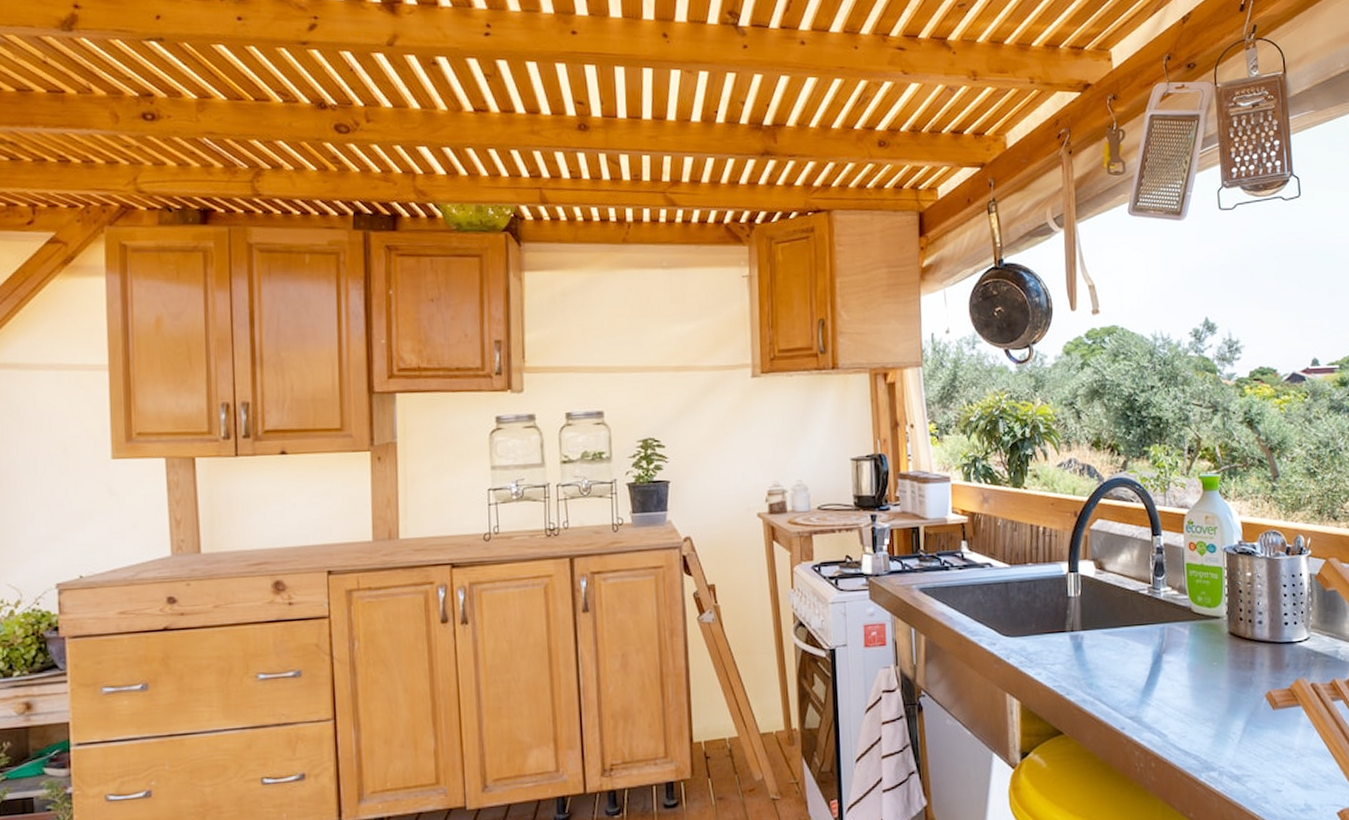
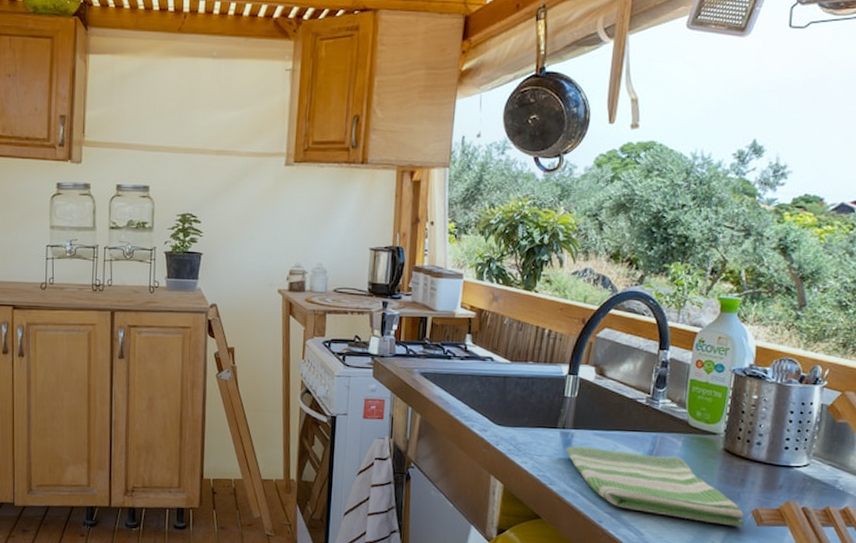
dish towel: none [1077,647,1261,714] -> present [565,446,745,527]

